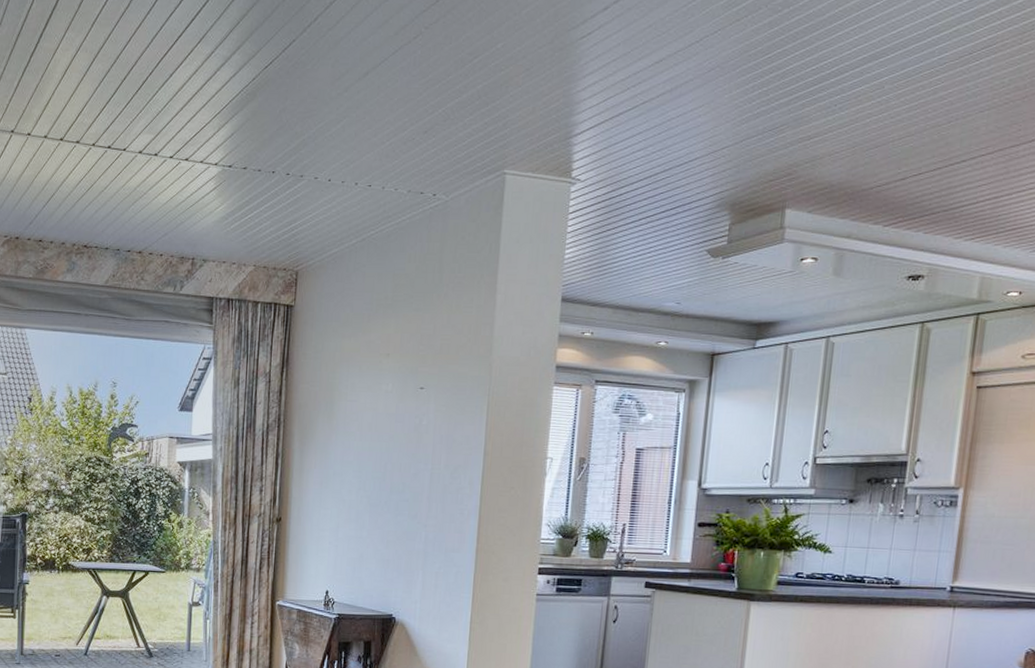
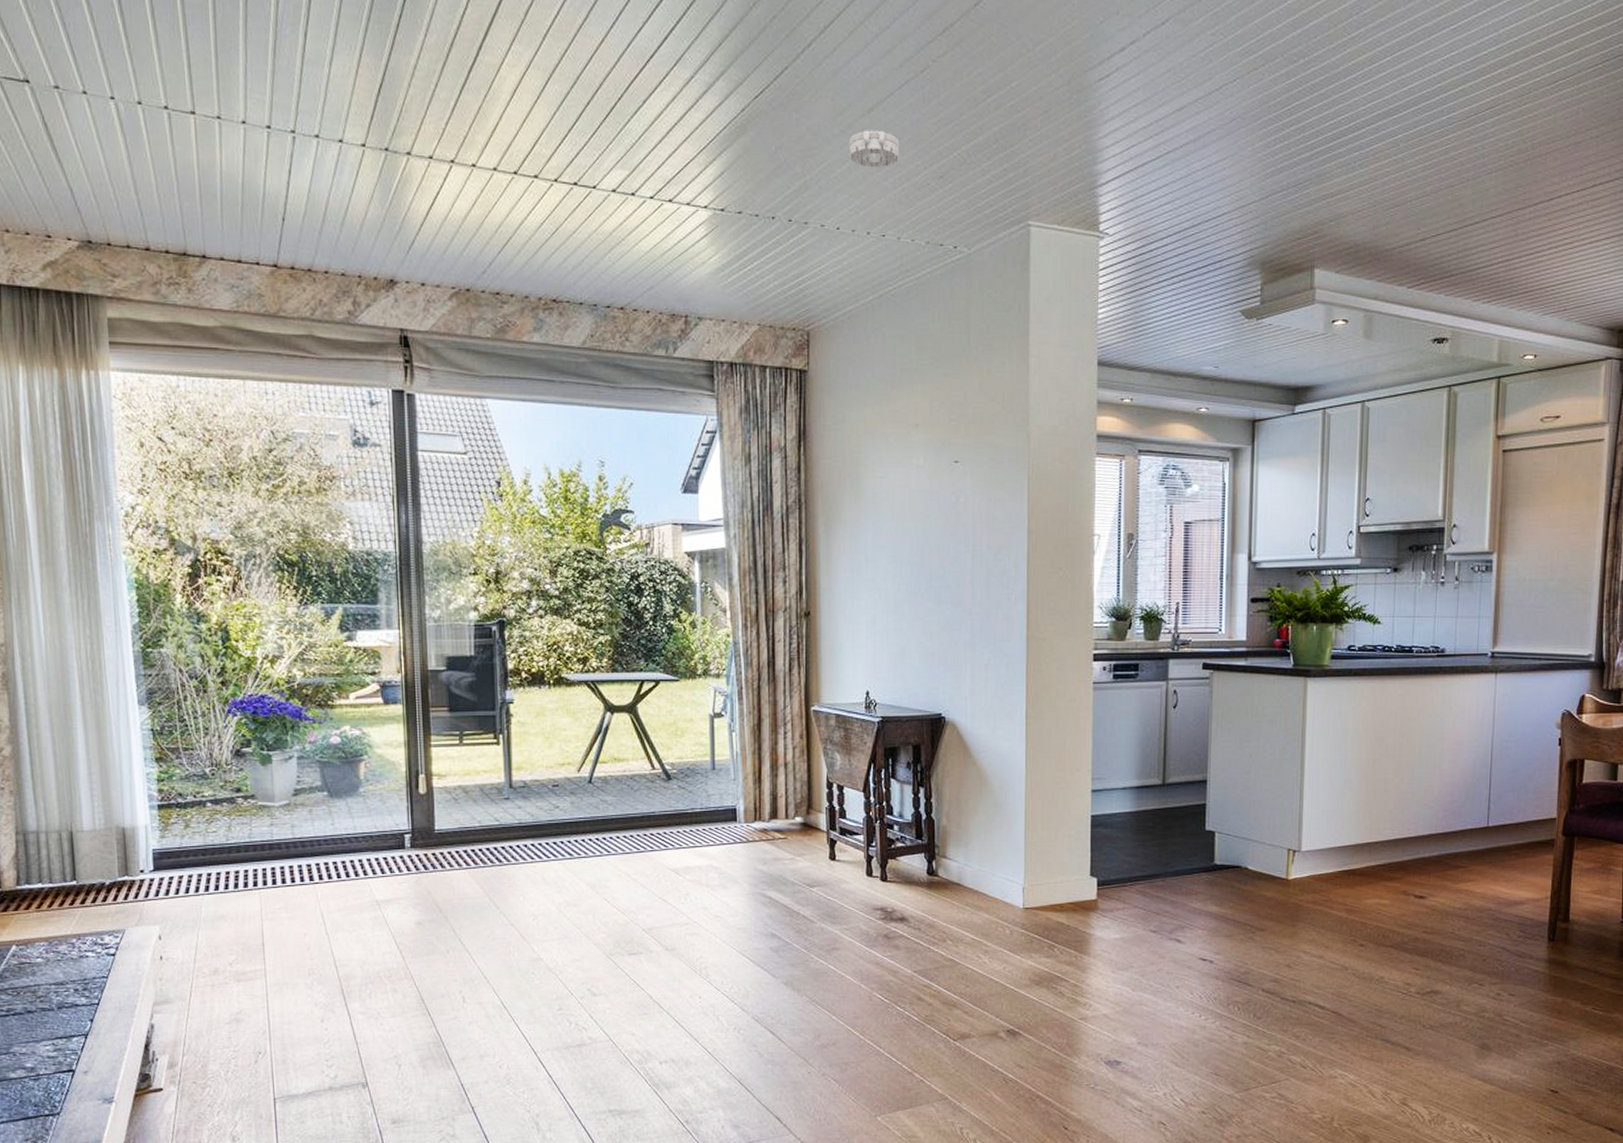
smoke detector: none [343,92,391,126] -> present [848,130,900,168]

